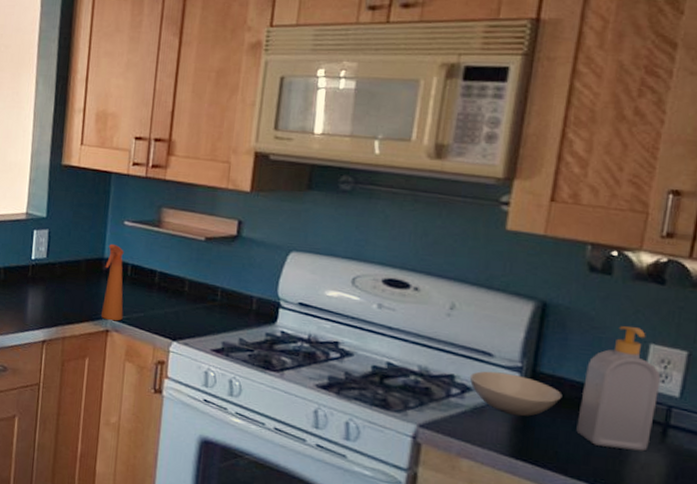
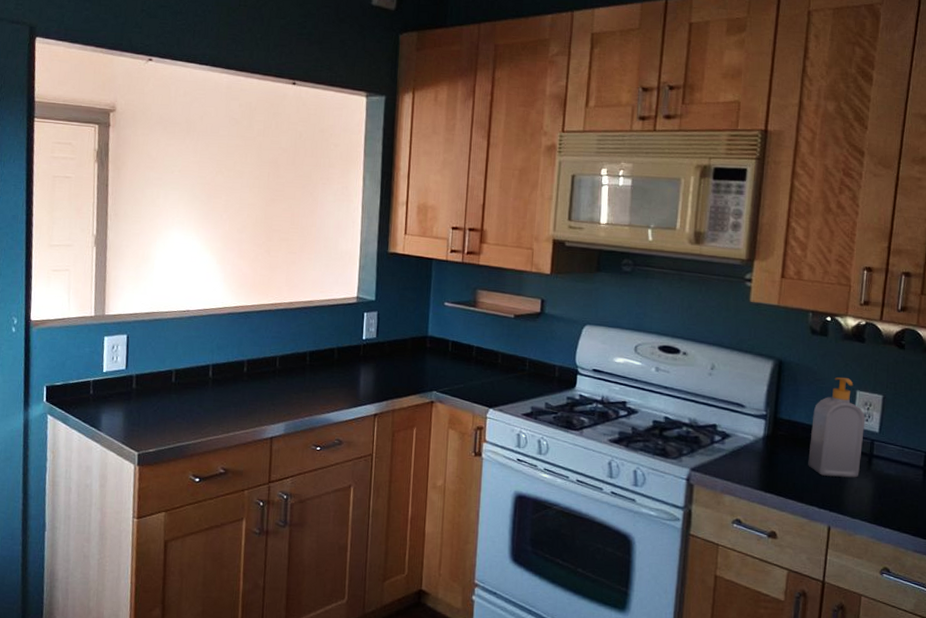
spray bottle: present [101,243,124,321] -> none [427,323,446,393]
soup bowl: present [469,371,563,417] -> none [728,419,797,456]

